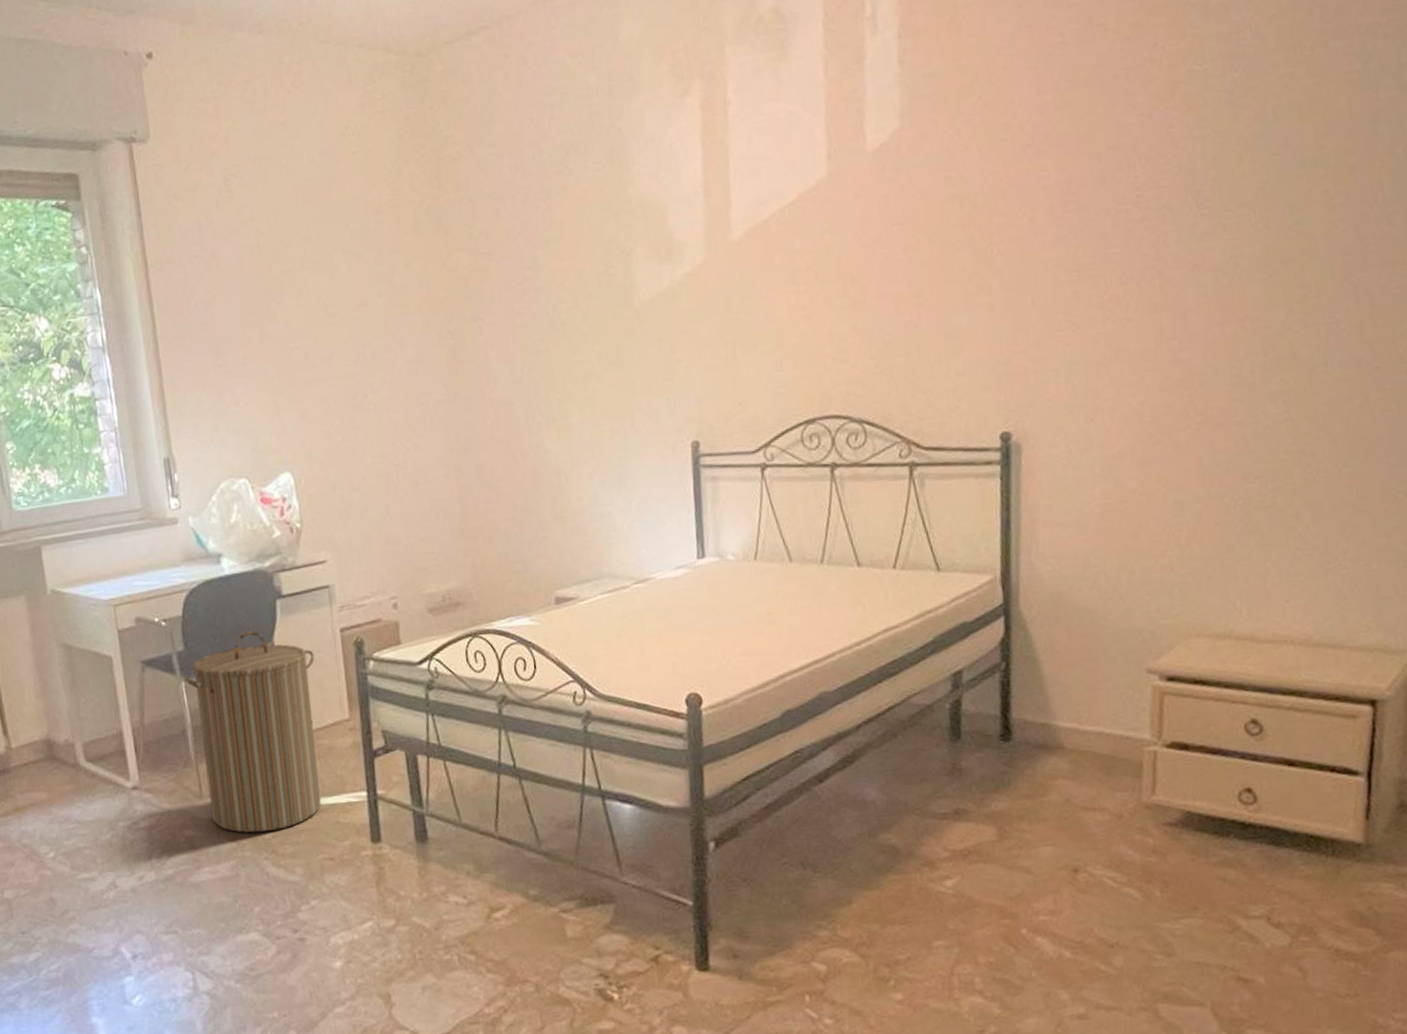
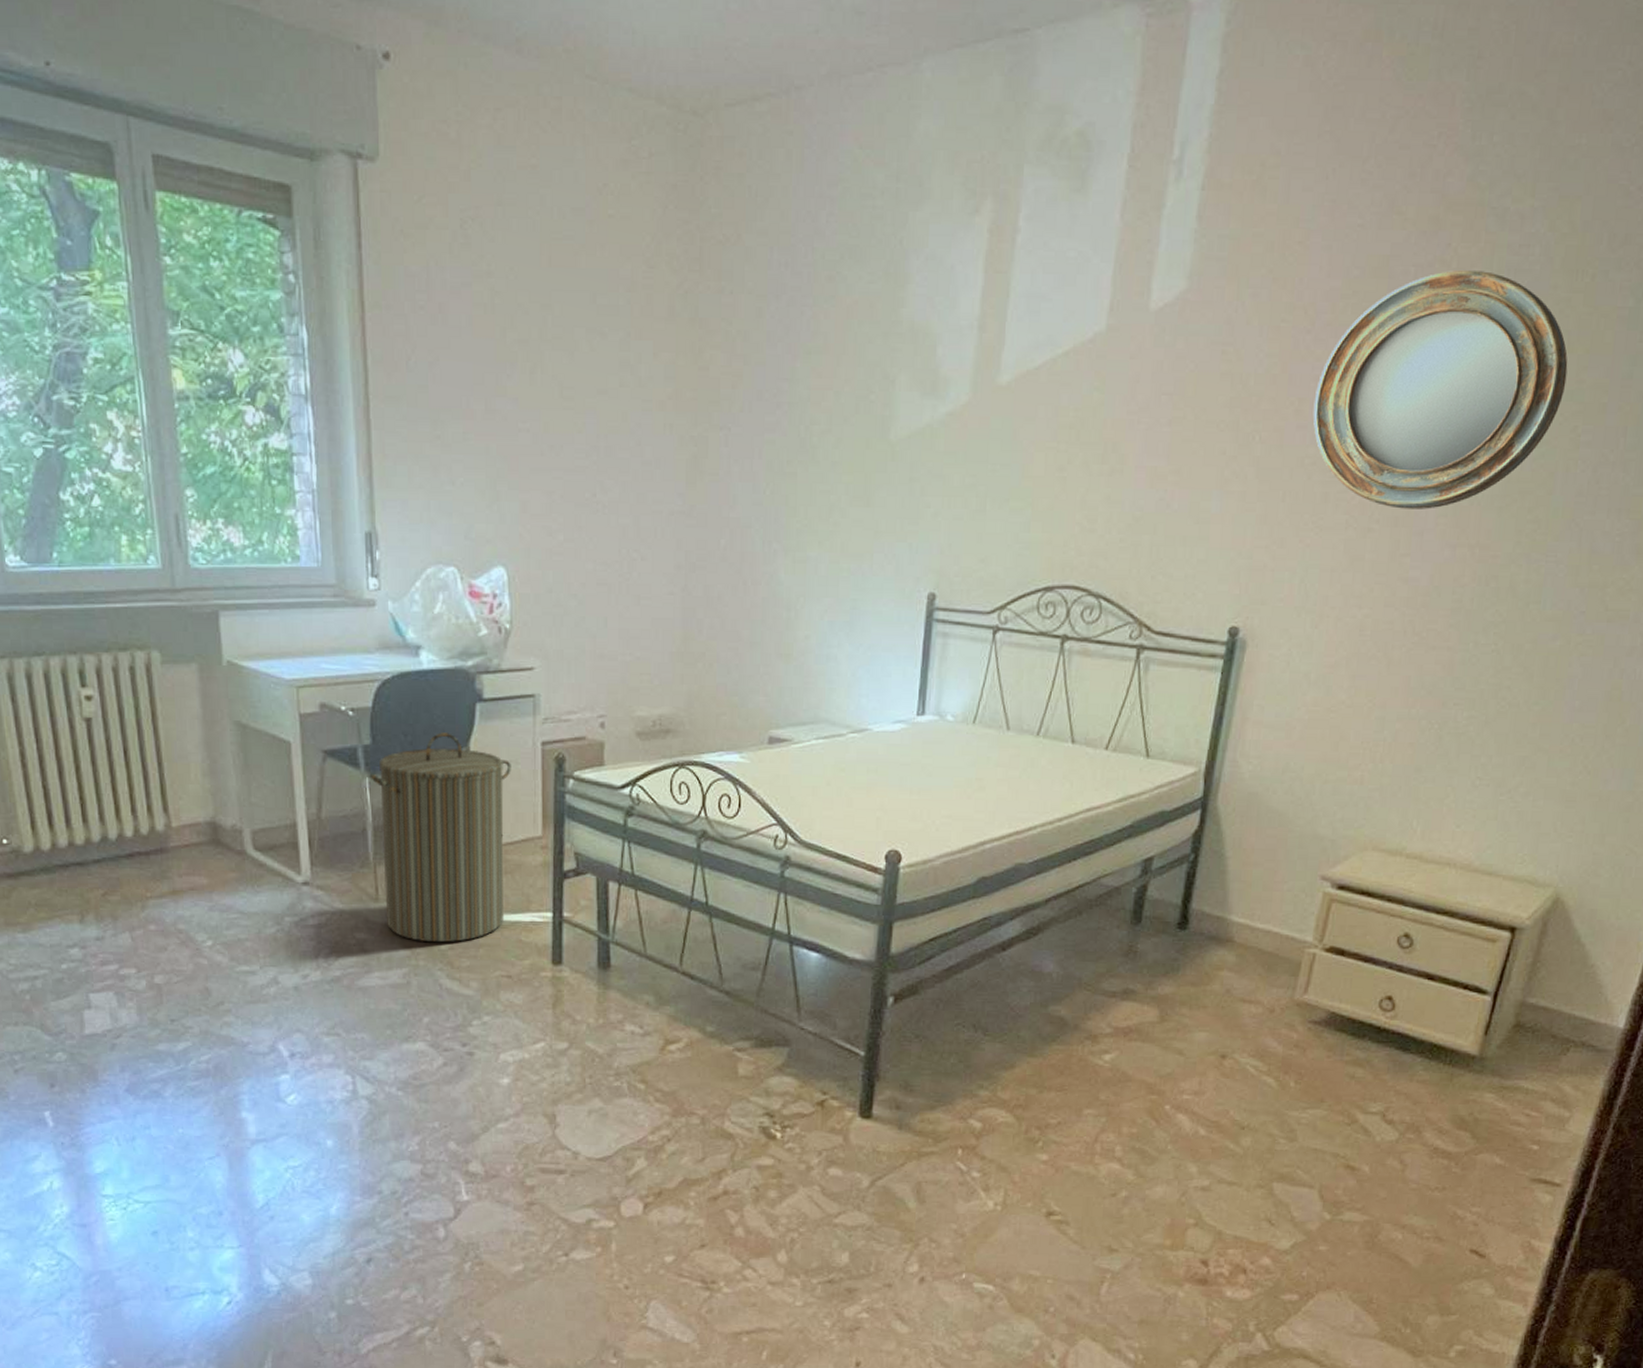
home mirror: none [1046,62,1307,296] -> present [1313,269,1568,509]

